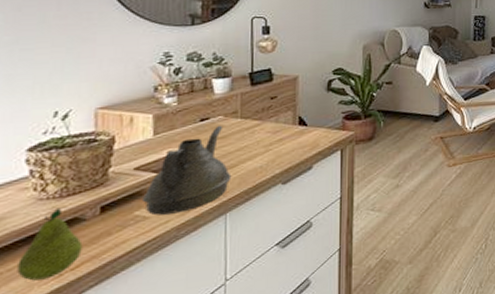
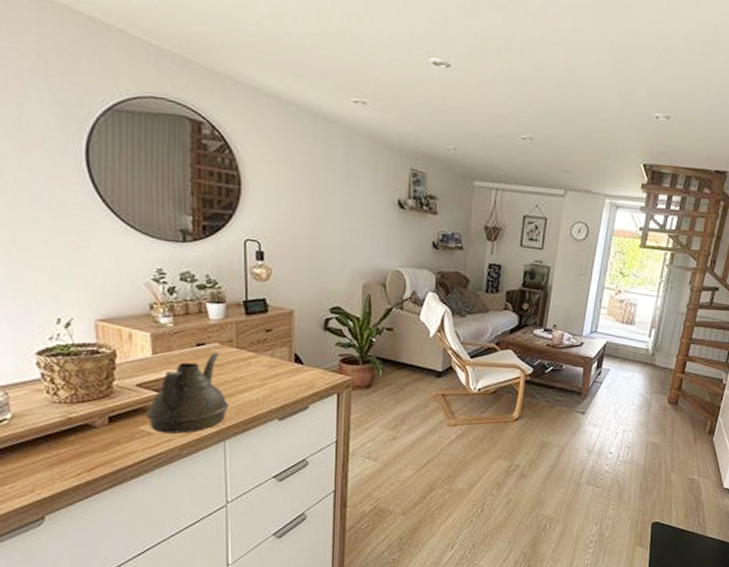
fruit: present [17,207,83,281] -> none [40,412,96,476]

